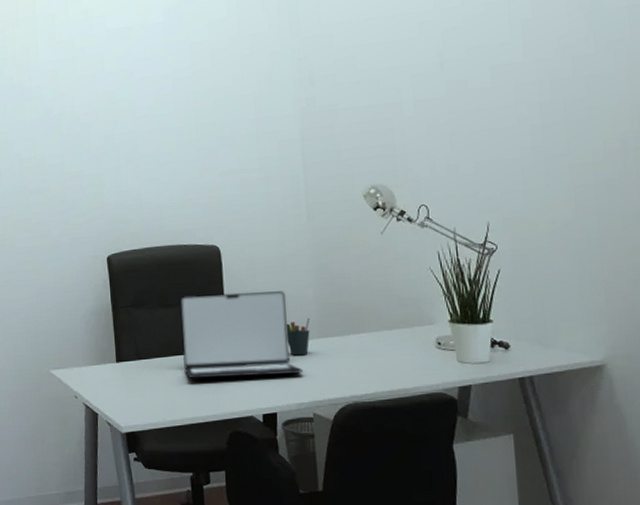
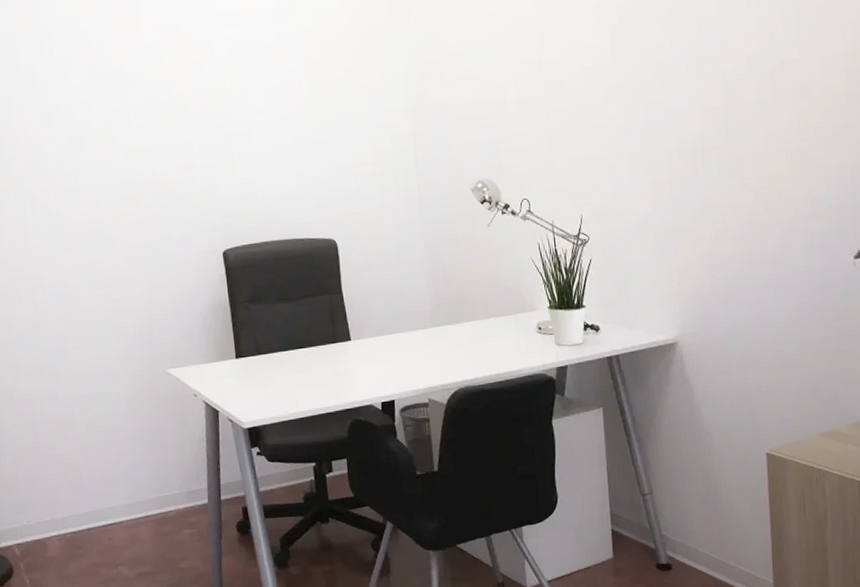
laptop: present [179,291,304,379] -> none [298,283,419,372]
pen holder: present [286,318,310,356] -> none [401,308,424,345]

